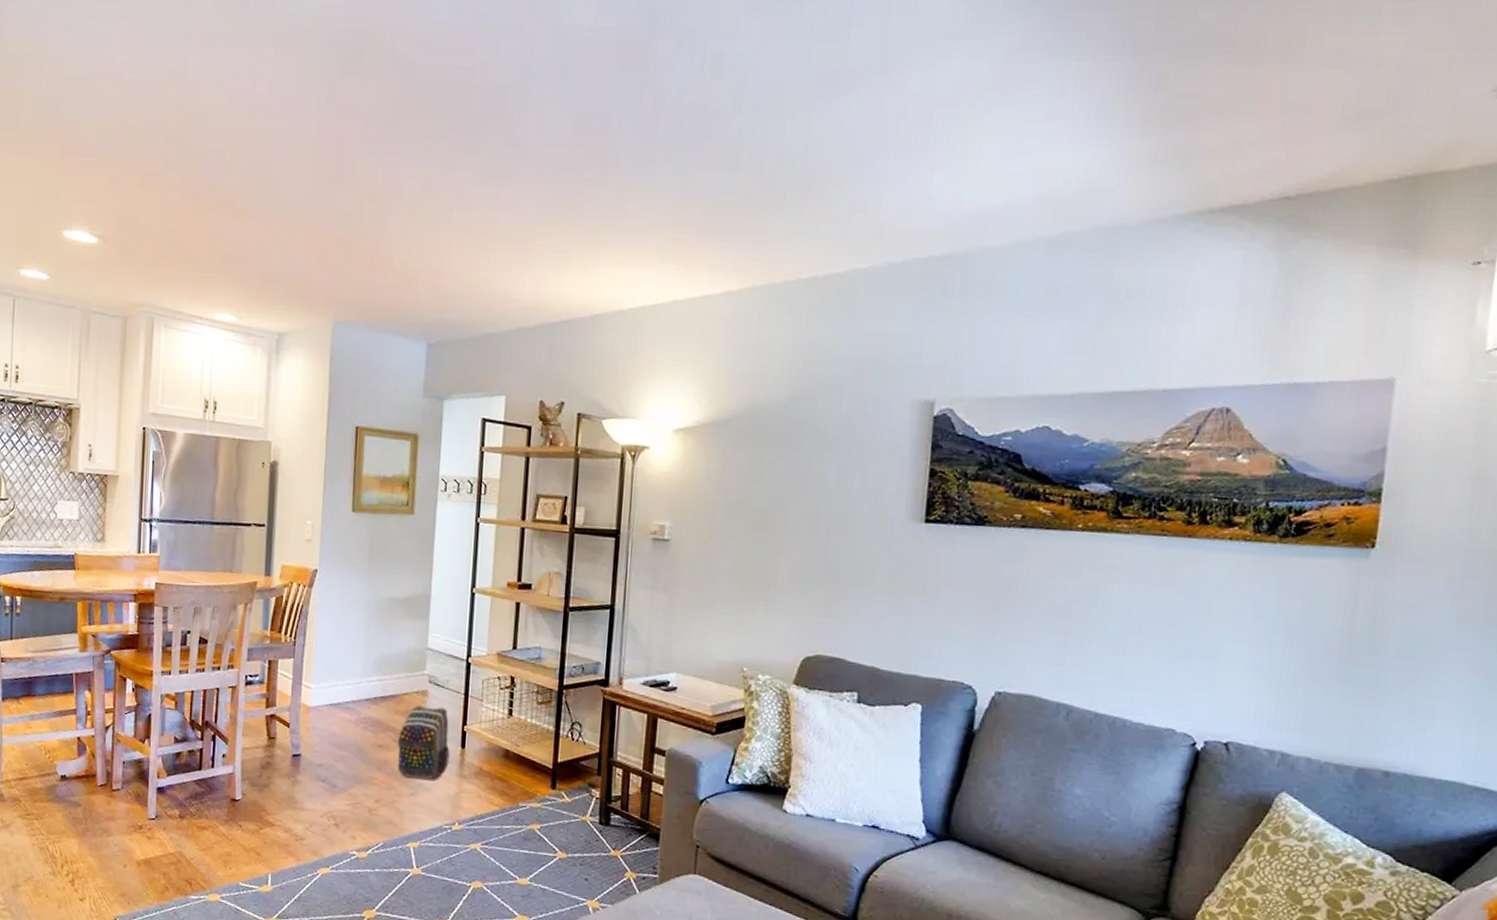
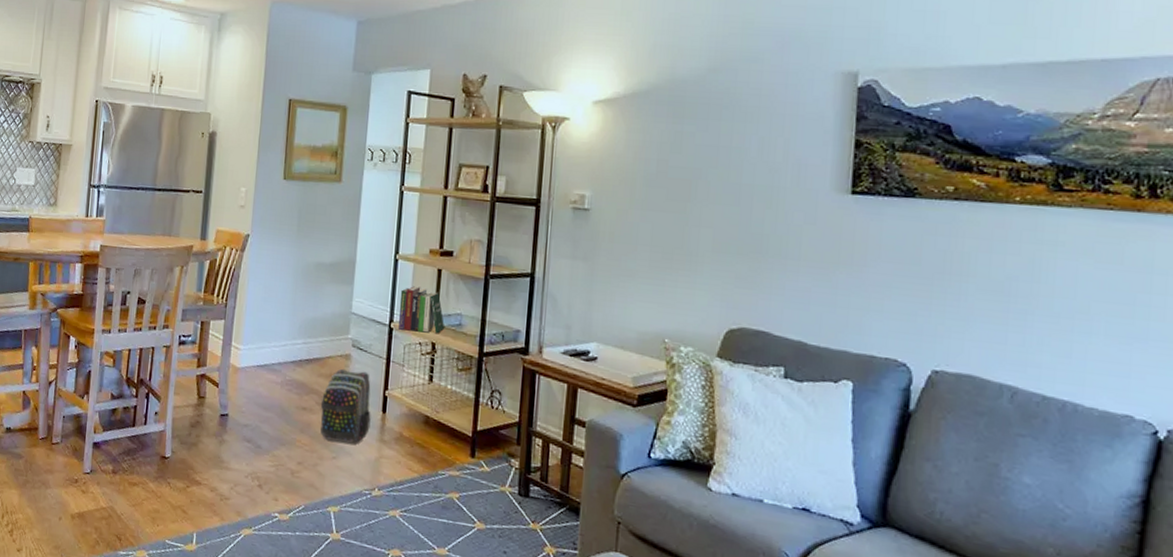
books: none [477,620,523,668] -> present [399,286,444,334]

